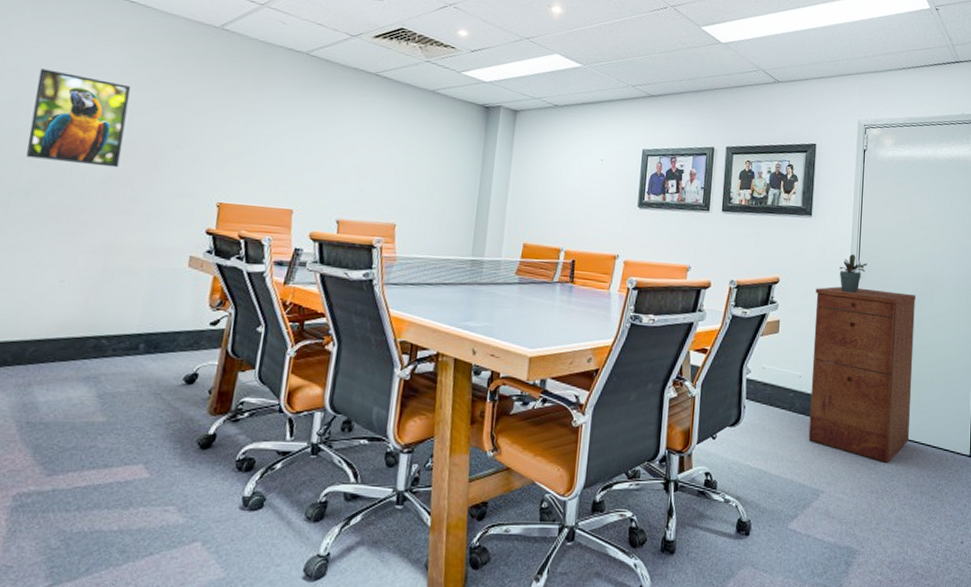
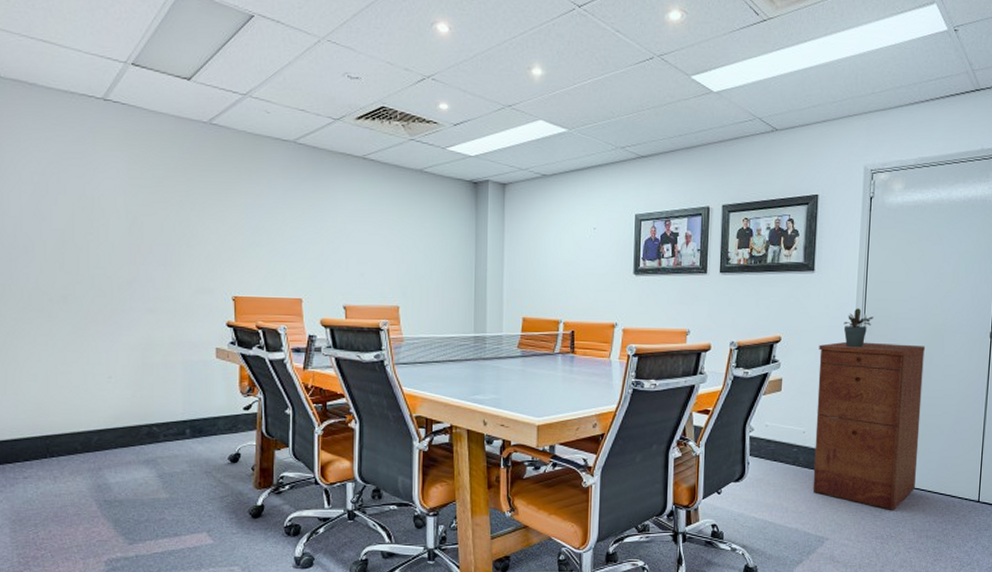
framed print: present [26,68,131,168] -> none [53,179,139,270]

